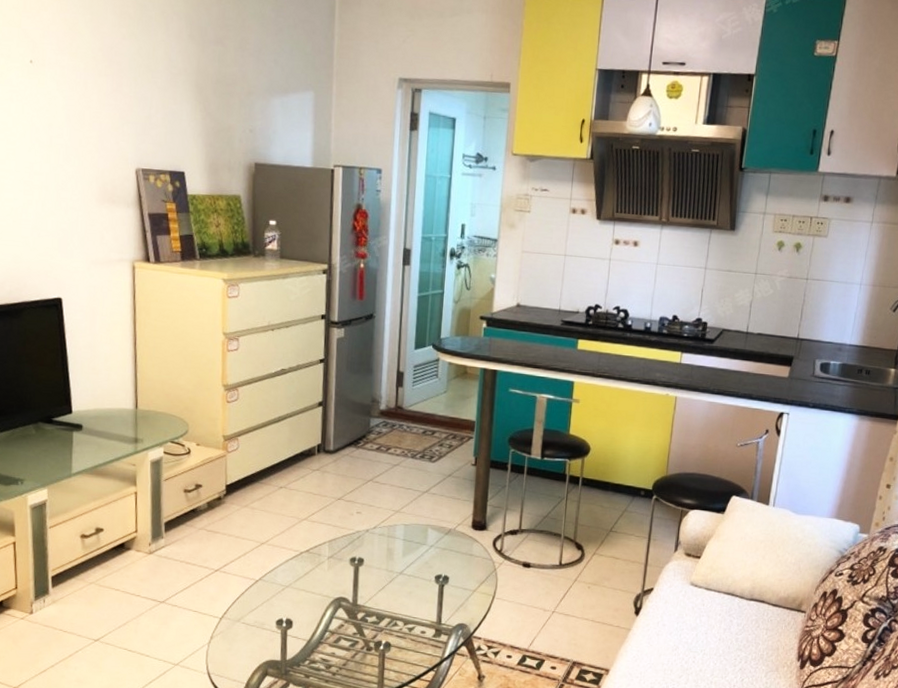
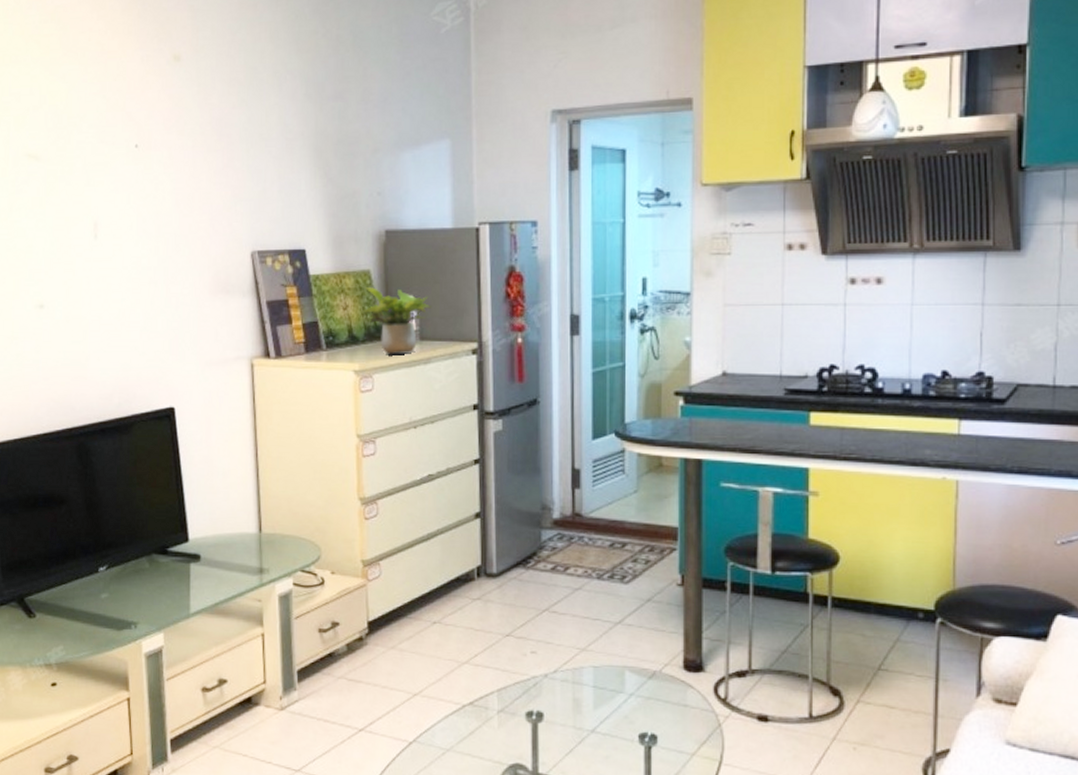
potted plant: none [232,210,291,268] -> present [362,287,431,354]

